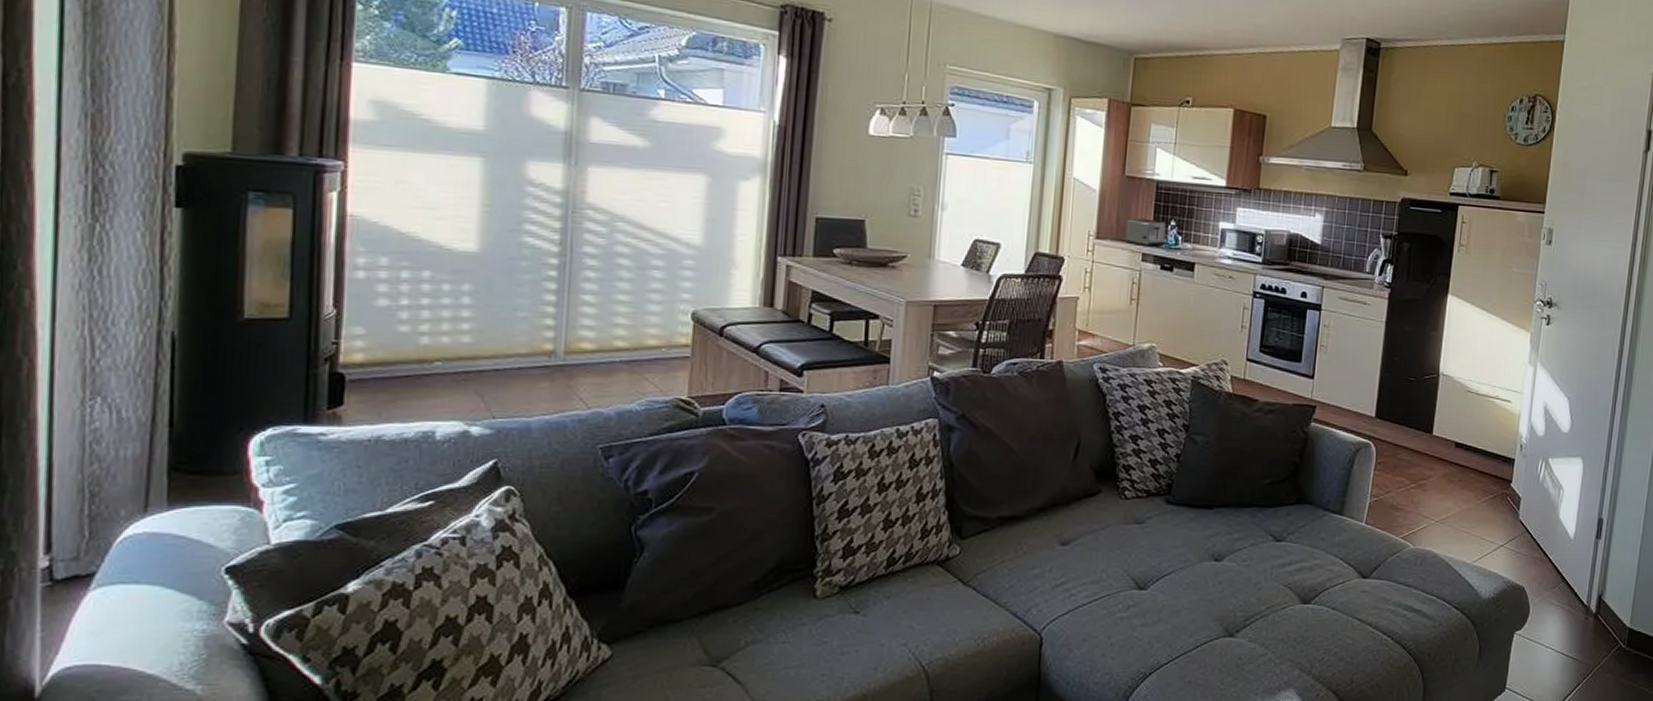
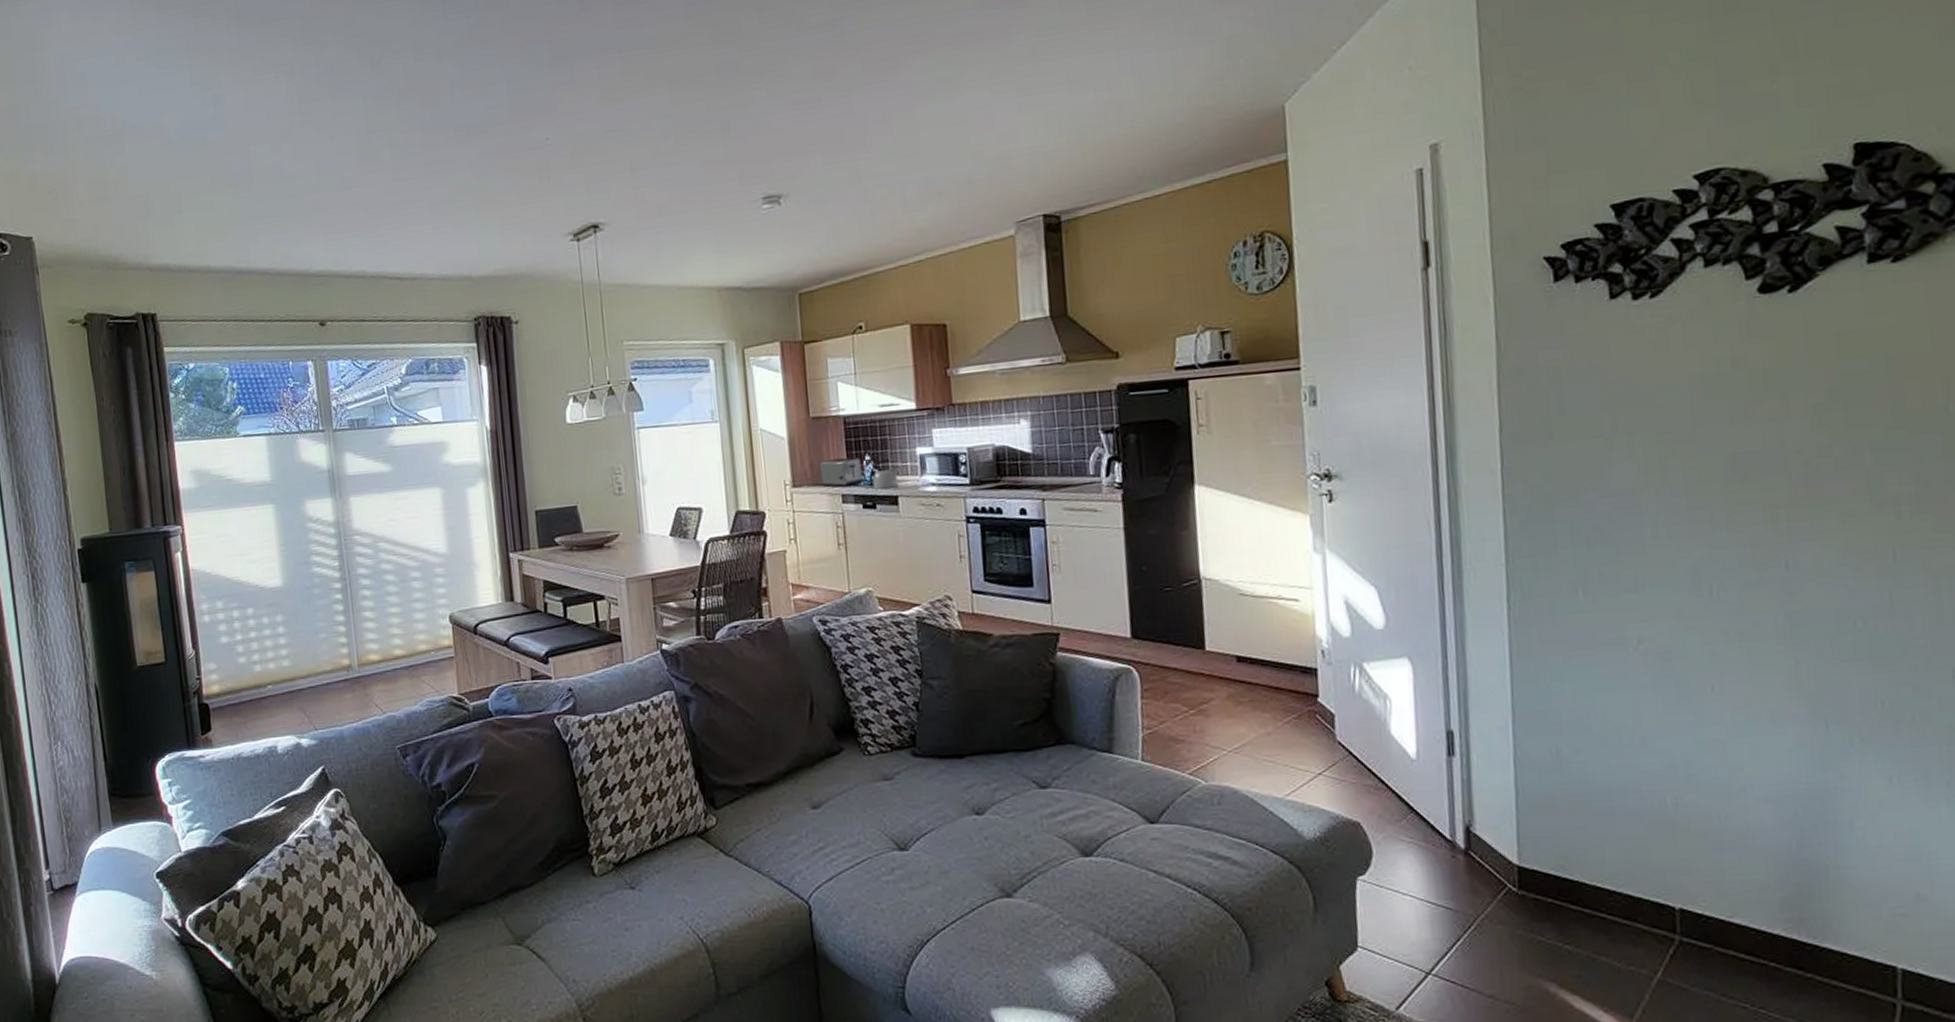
kettle: none [1170,227,1202,256] -> present [869,459,900,491]

